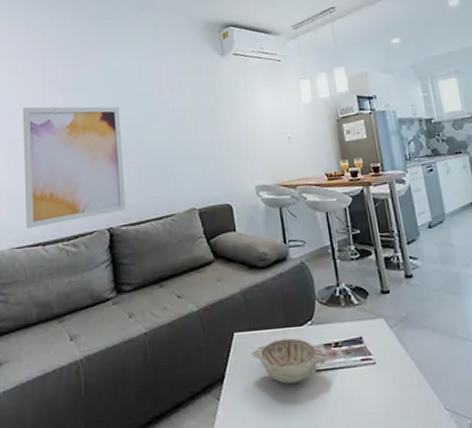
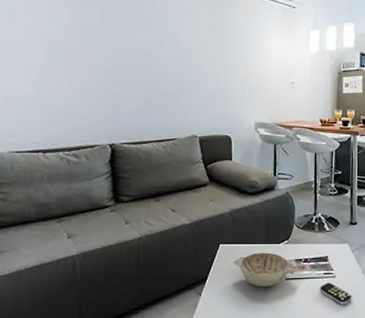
wall art: present [22,106,126,229] -> none [24,14,130,135]
remote control: none [359,371,402,401] -> present [320,282,352,305]

